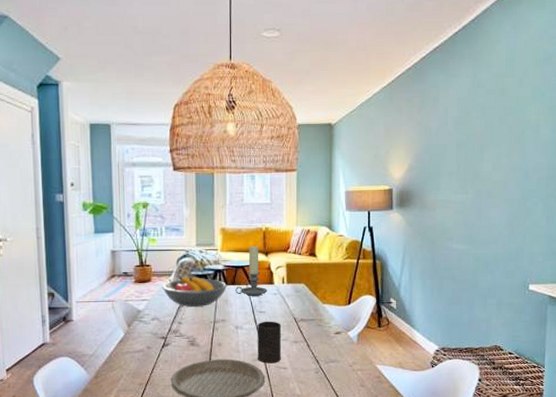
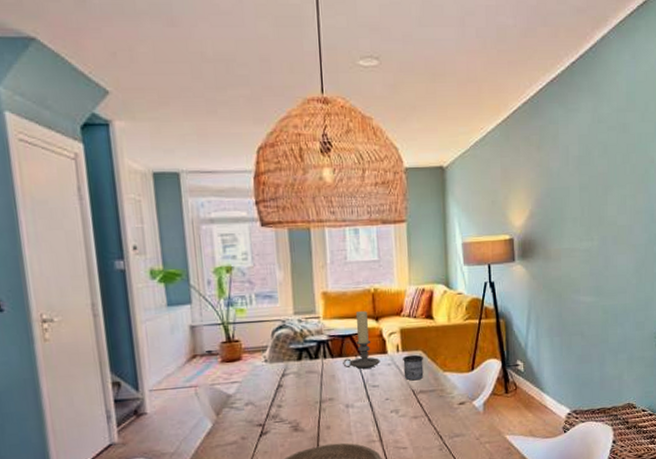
fruit bowl: present [162,276,227,307] -> none [255,351,334,387]
cup: present [258,321,281,364] -> none [371,395,400,445]
mug: none [287,287,306,310] -> present [403,354,424,381]

